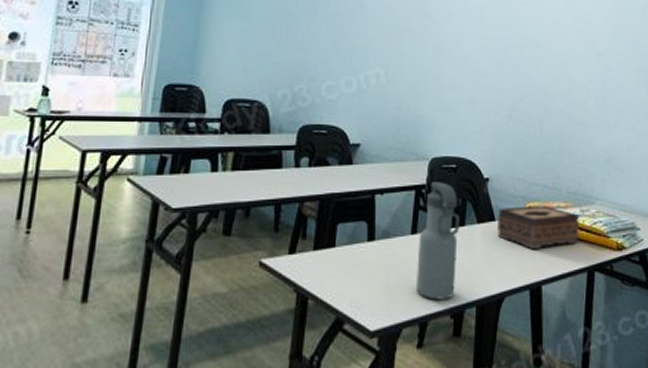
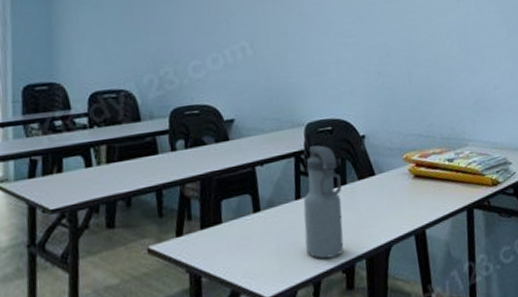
tissue box: present [497,204,579,250] -> none [377,153,456,198]

